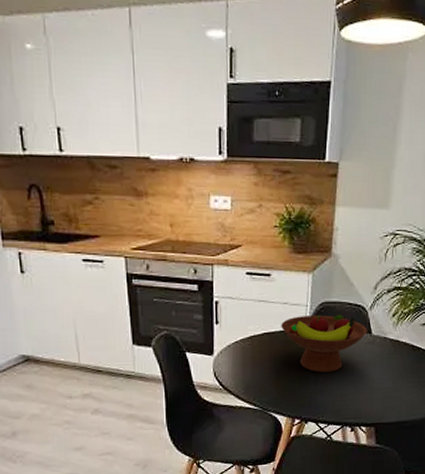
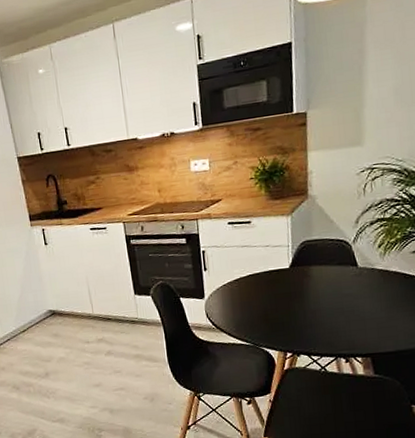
fruit bowl: present [281,314,367,373] -> none [264,251,353,308]

